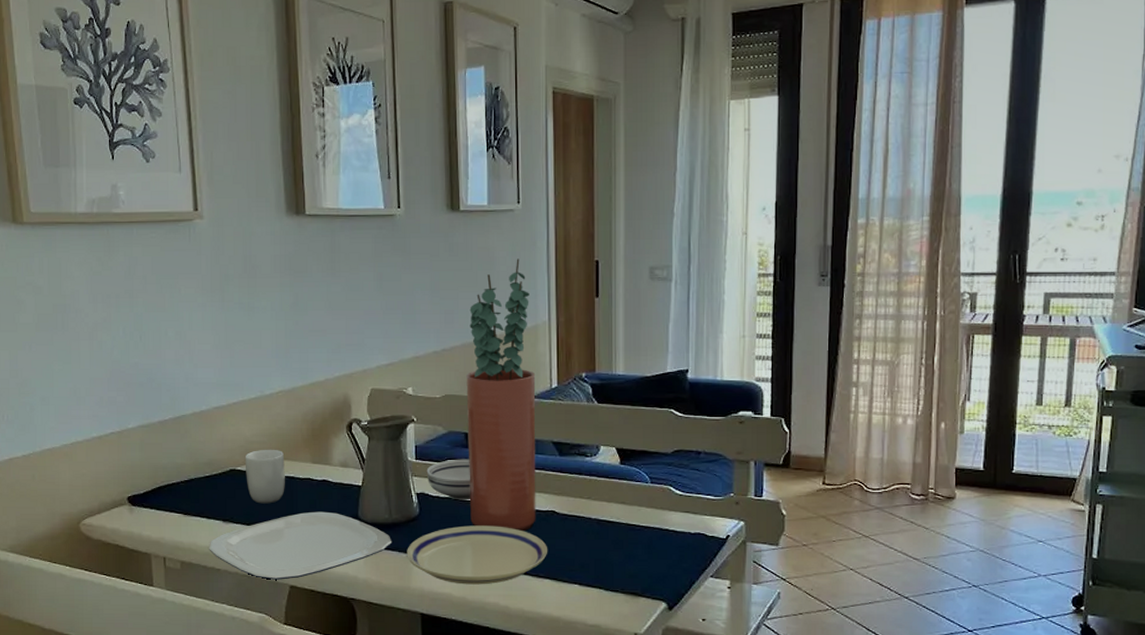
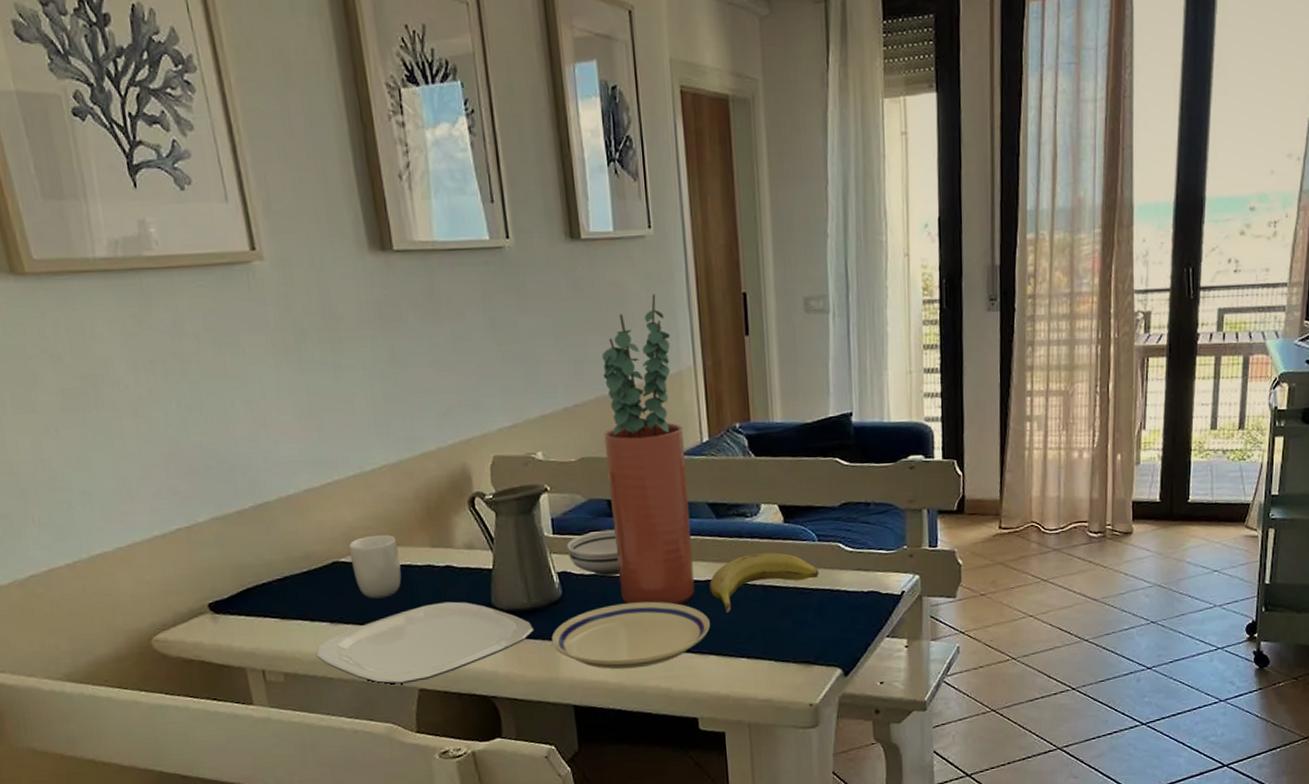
fruit: none [549,490,650,542] -> present [709,552,819,613]

